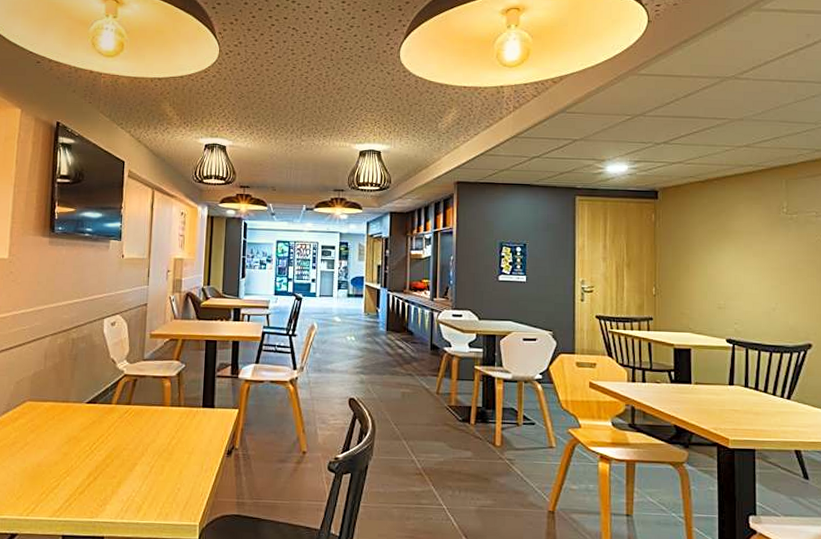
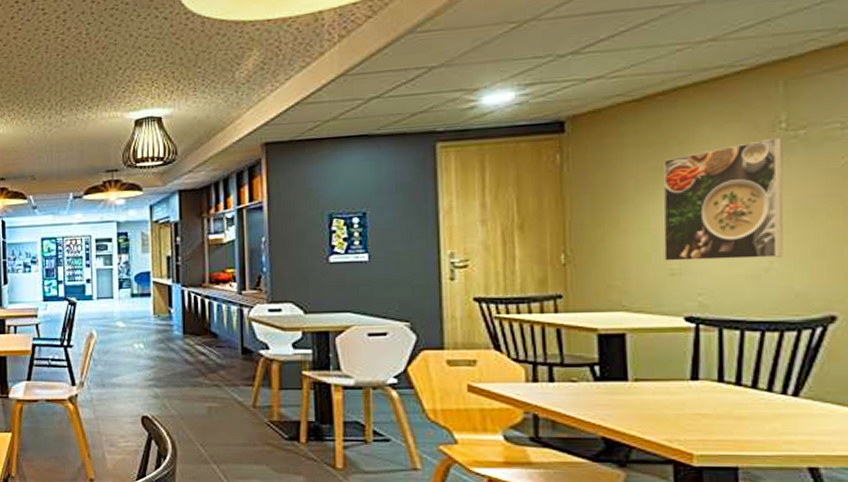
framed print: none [715,218,784,301] -> present [663,137,784,261]

